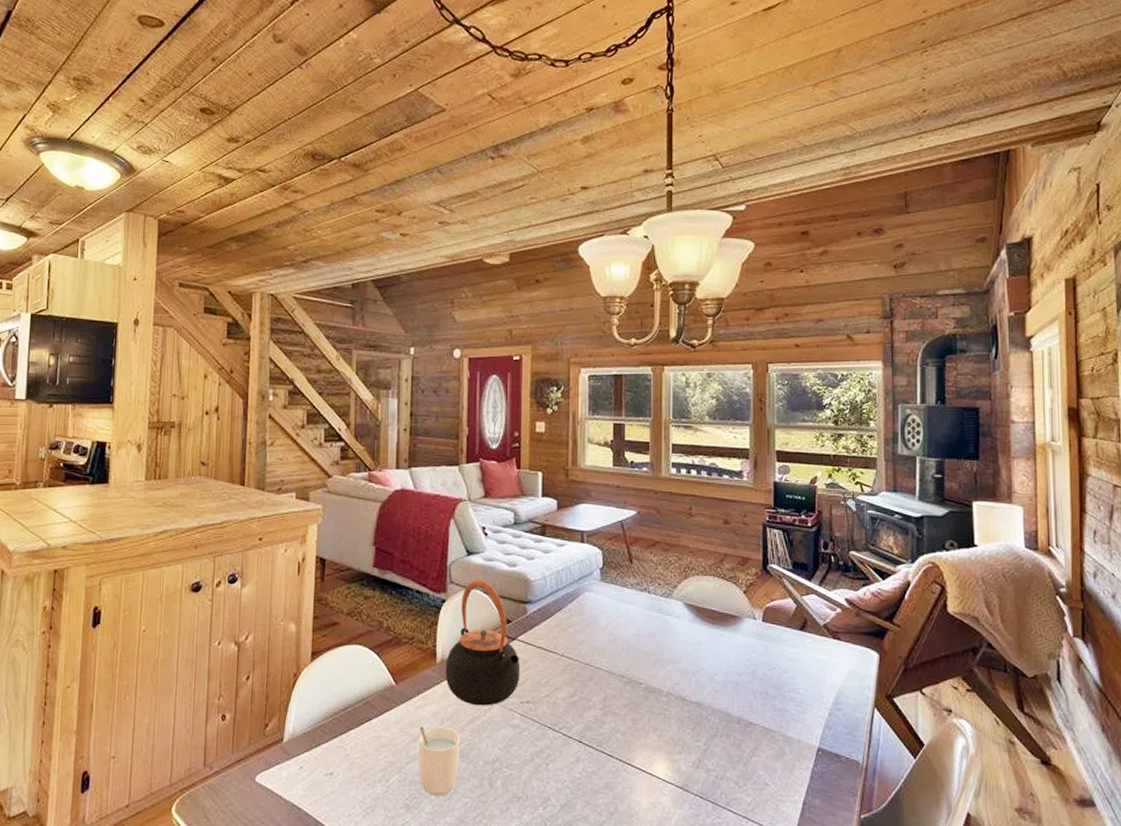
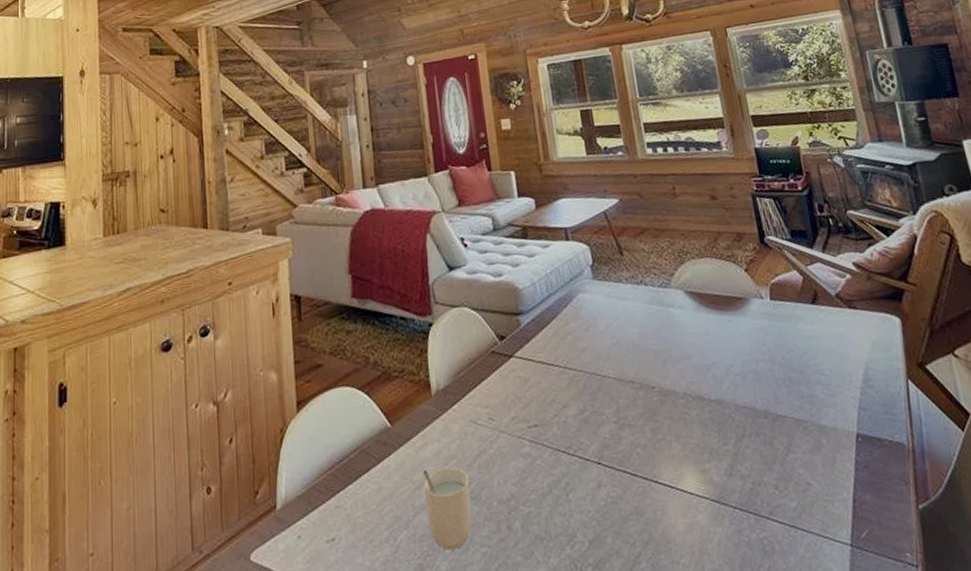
teapot: present [445,579,521,706] -> none [441,295,524,438]

